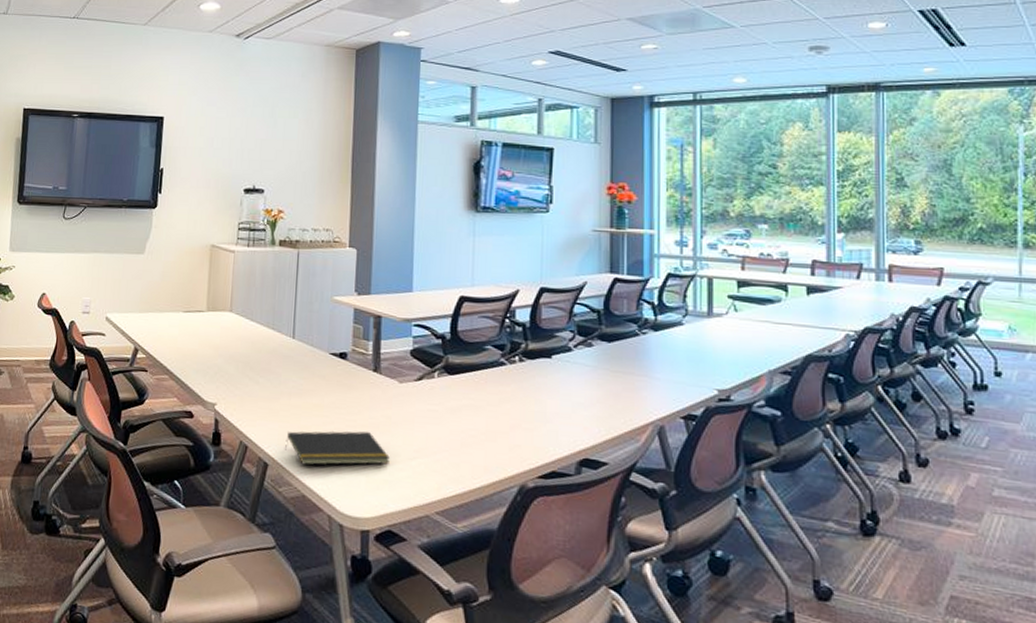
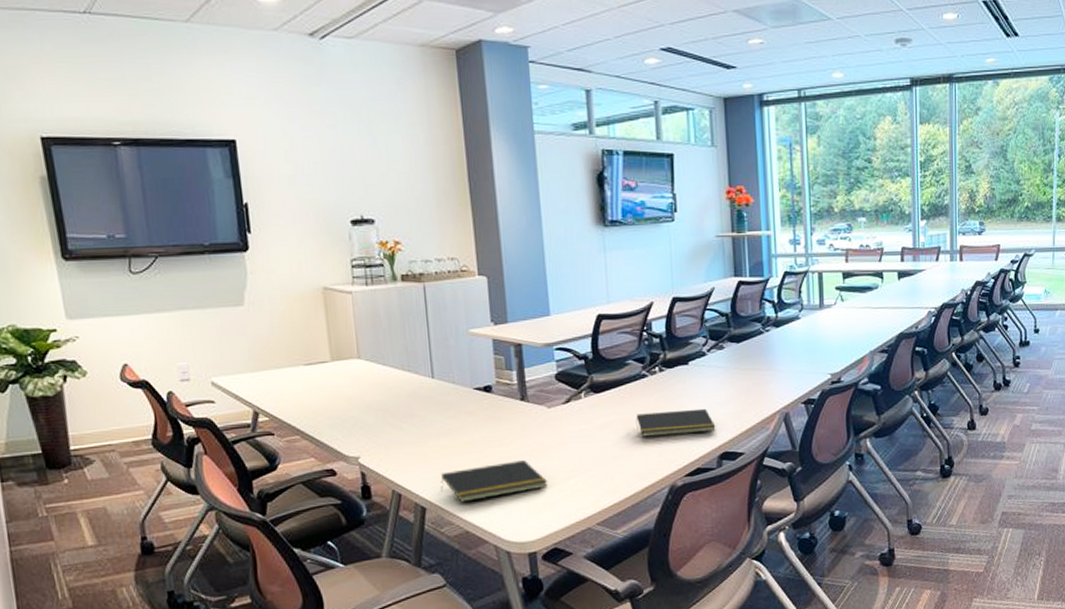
notepad: none [489,402,577,434] -> present [636,408,716,437]

